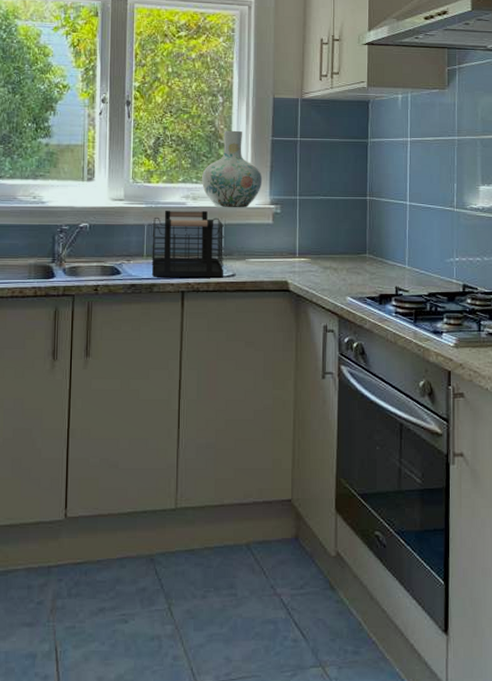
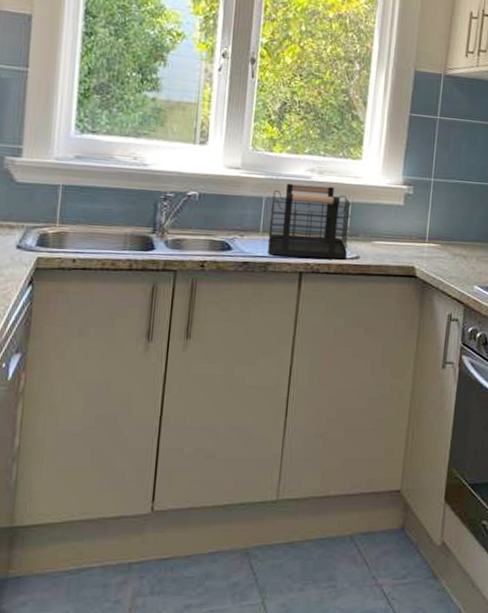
vase: present [202,130,263,208] -> none [330,101,397,187]

